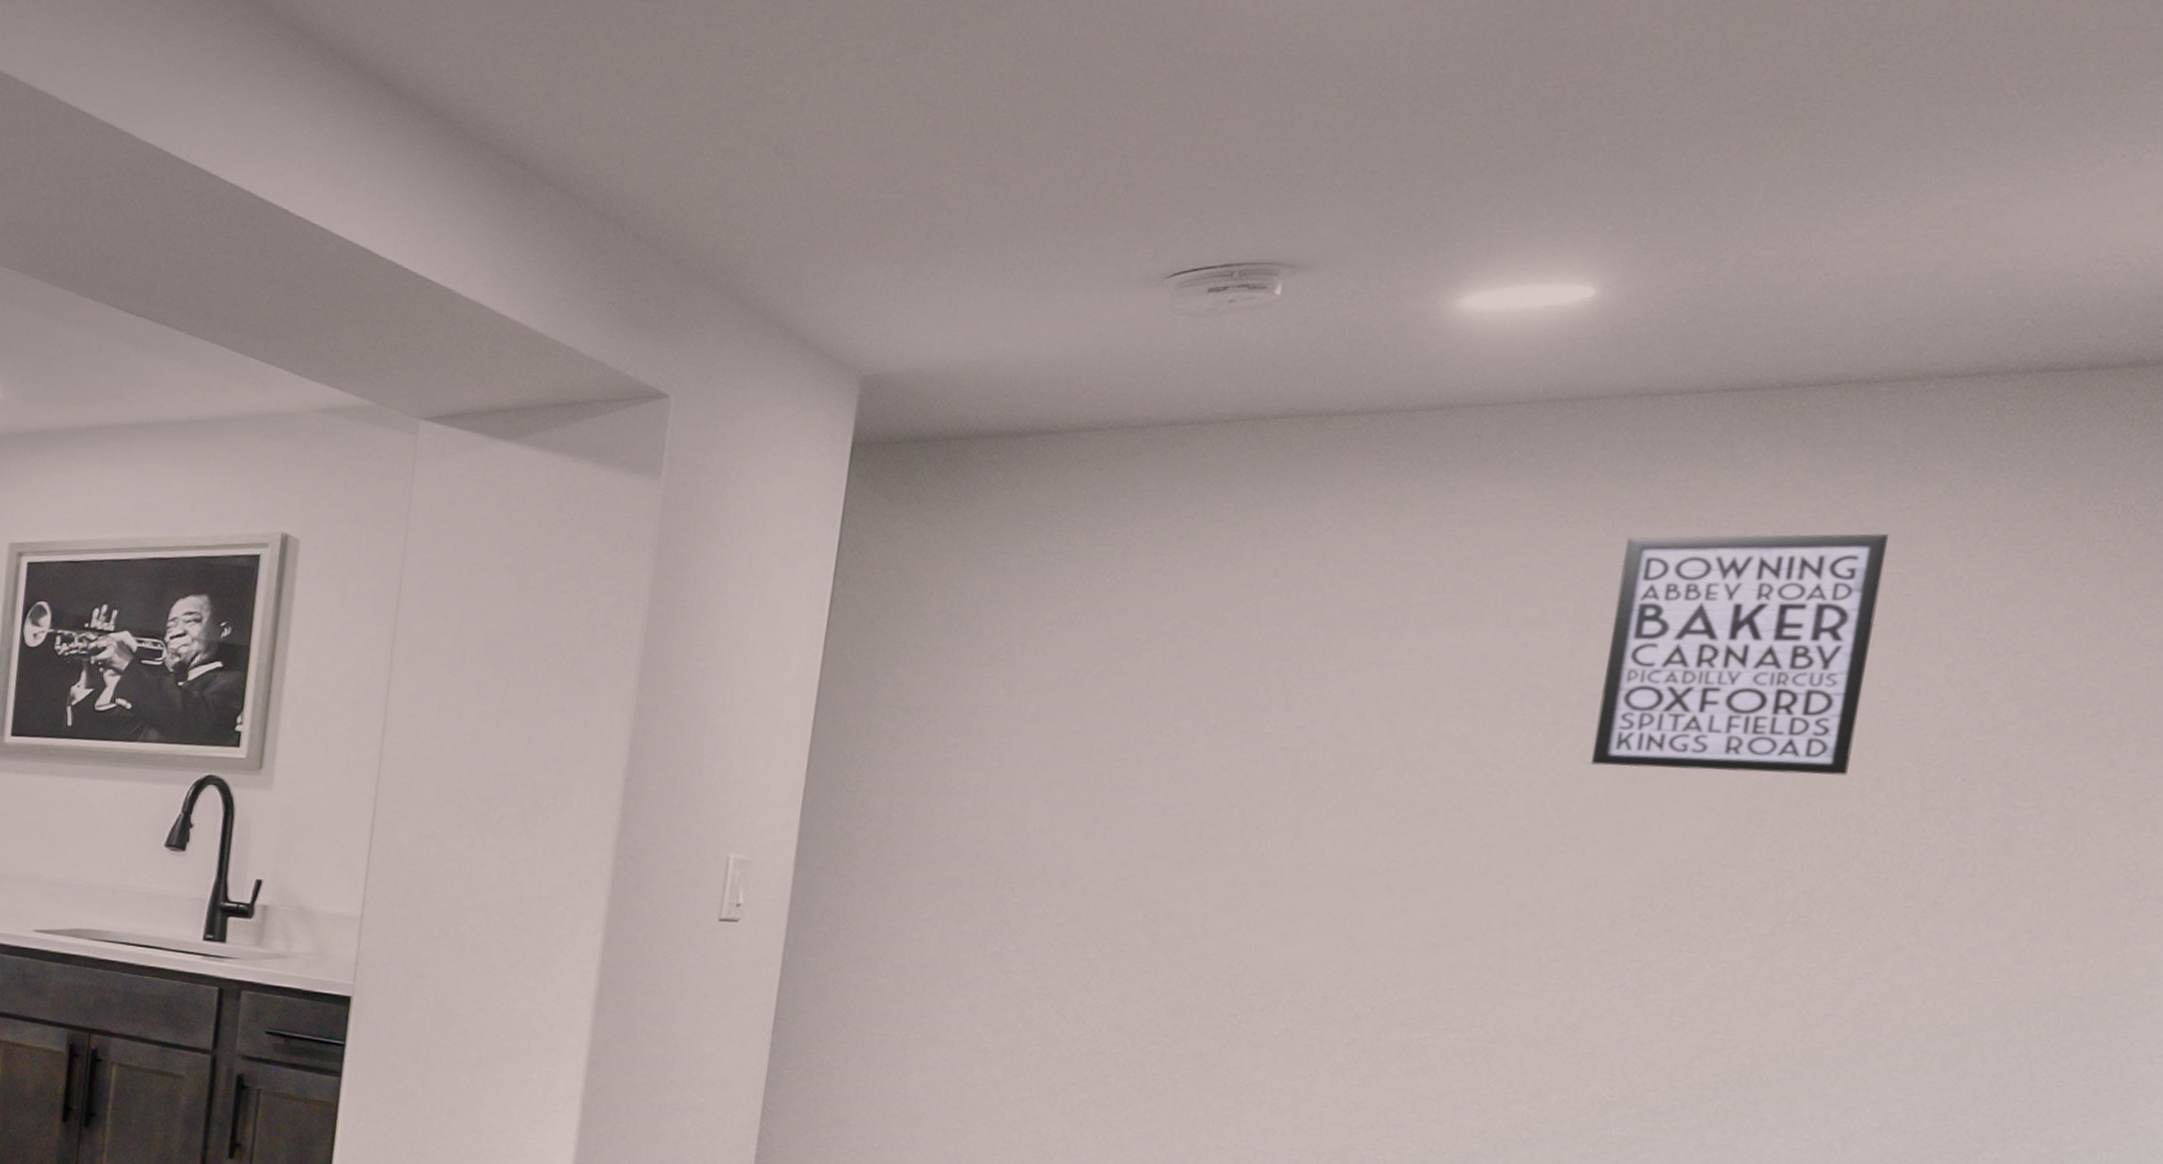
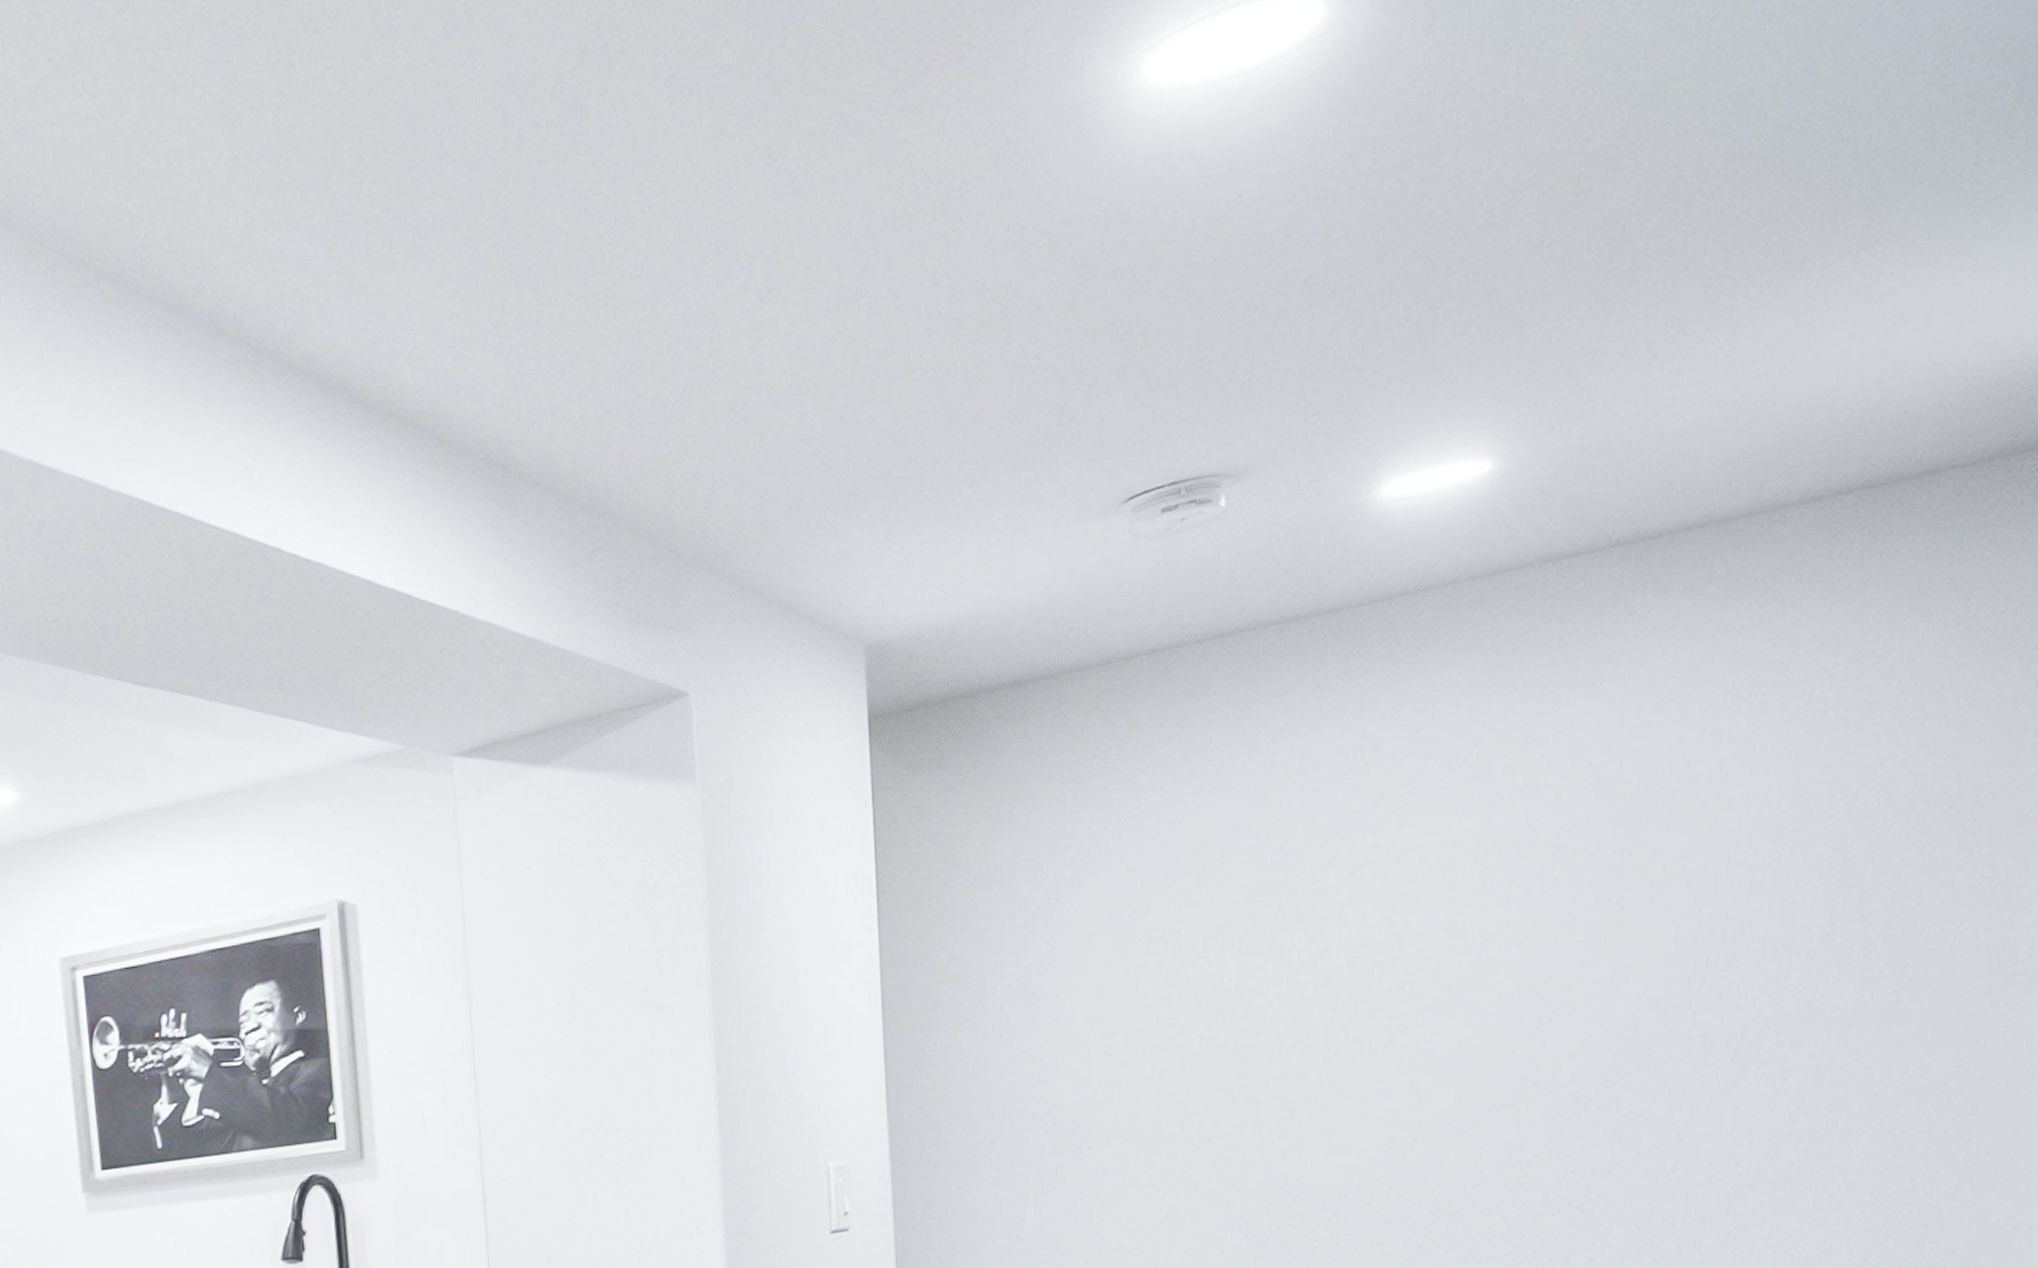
wall art: present [1591,533,1888,776] -> none [1555,665,1769,930]

